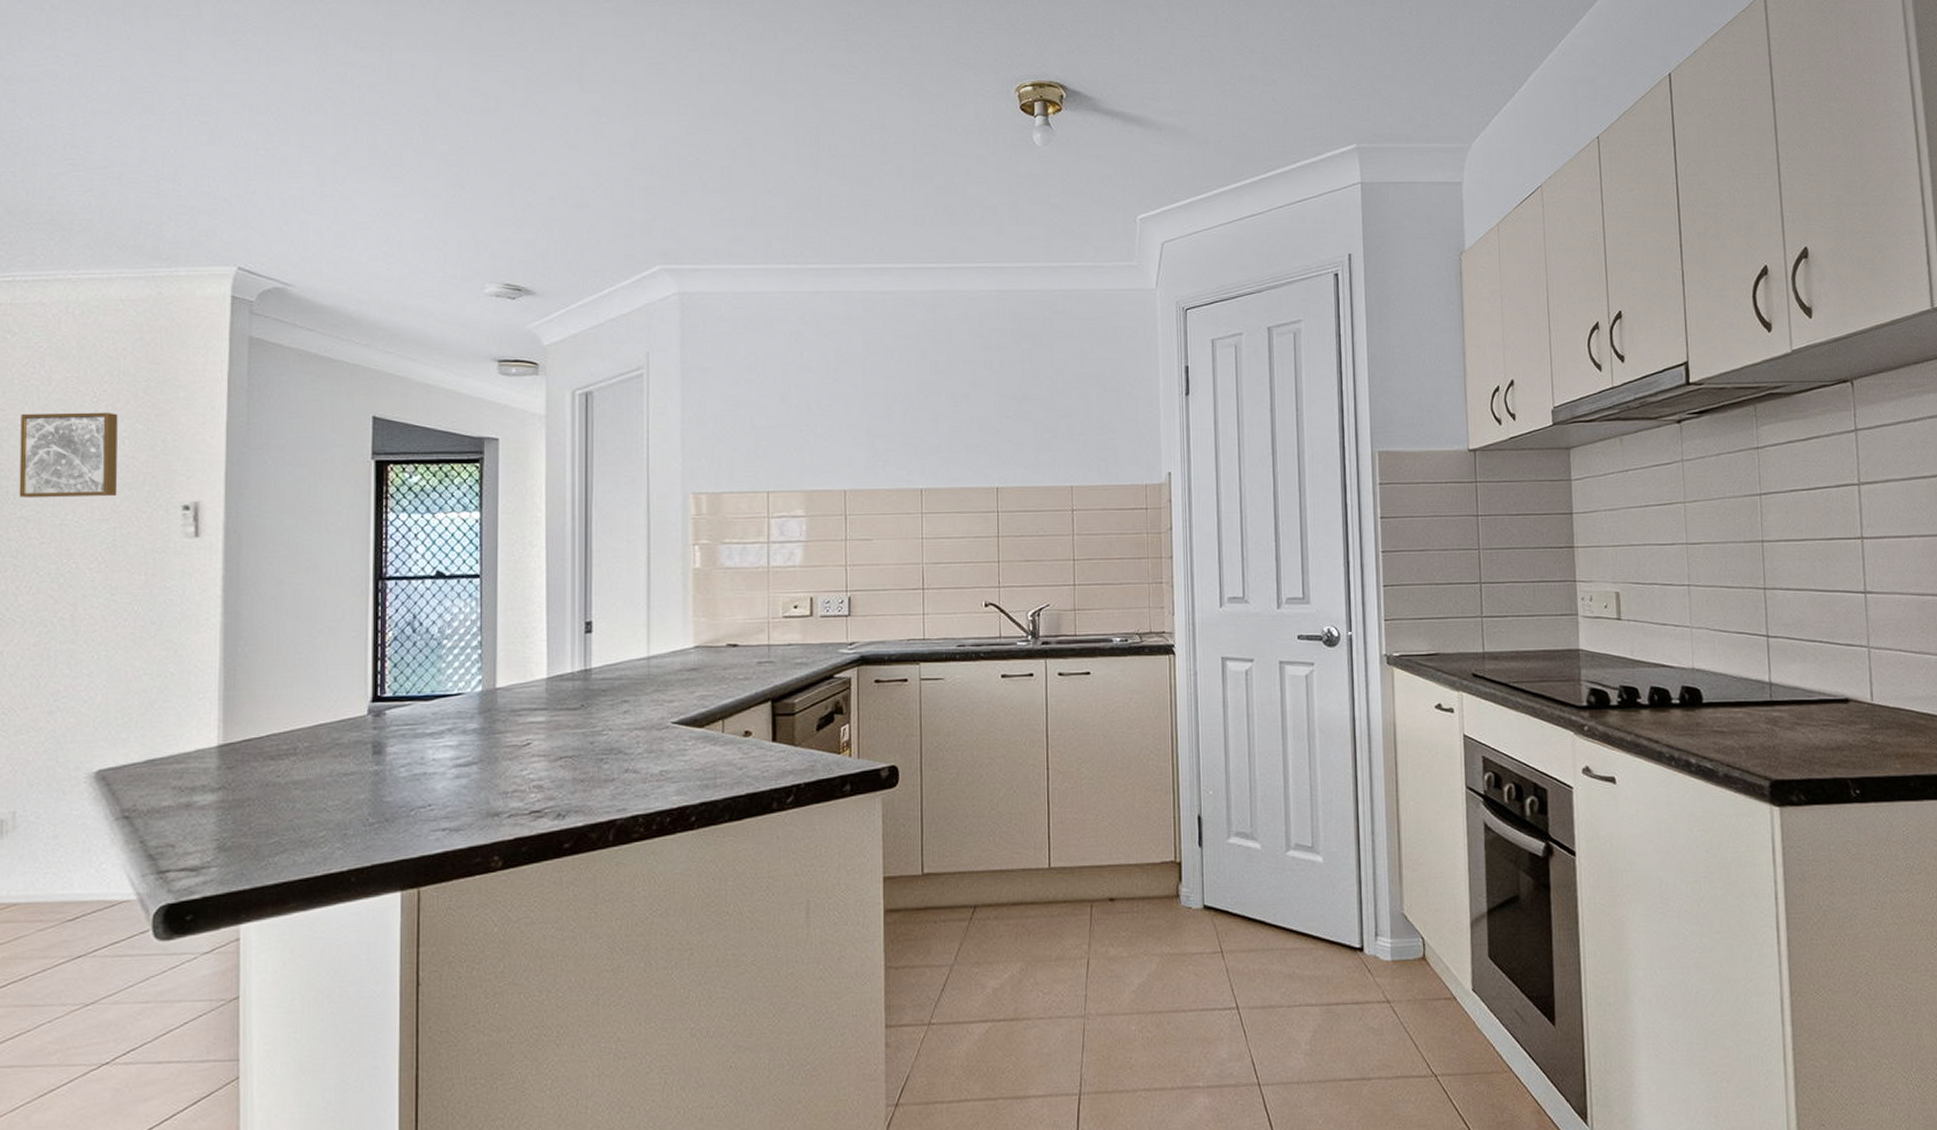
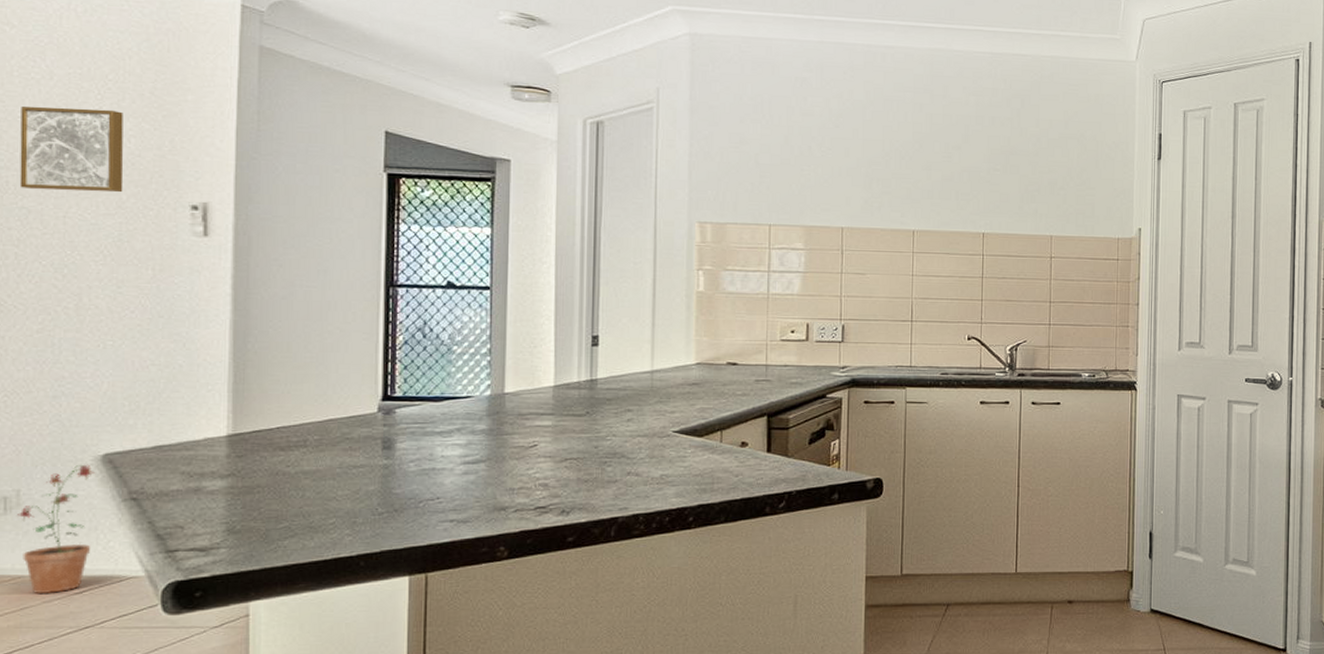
potted plant: none [13,782,88,921] -> present [17,464,94,593]

